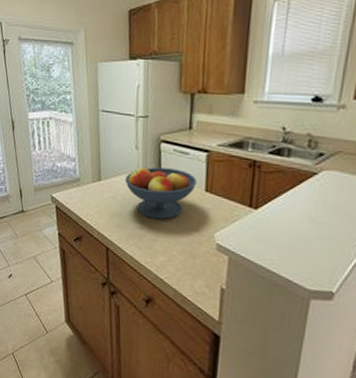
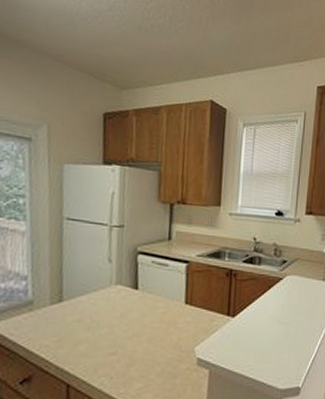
fruit bowl: present [125,167,198,220] -> none [94,281,177,340]

